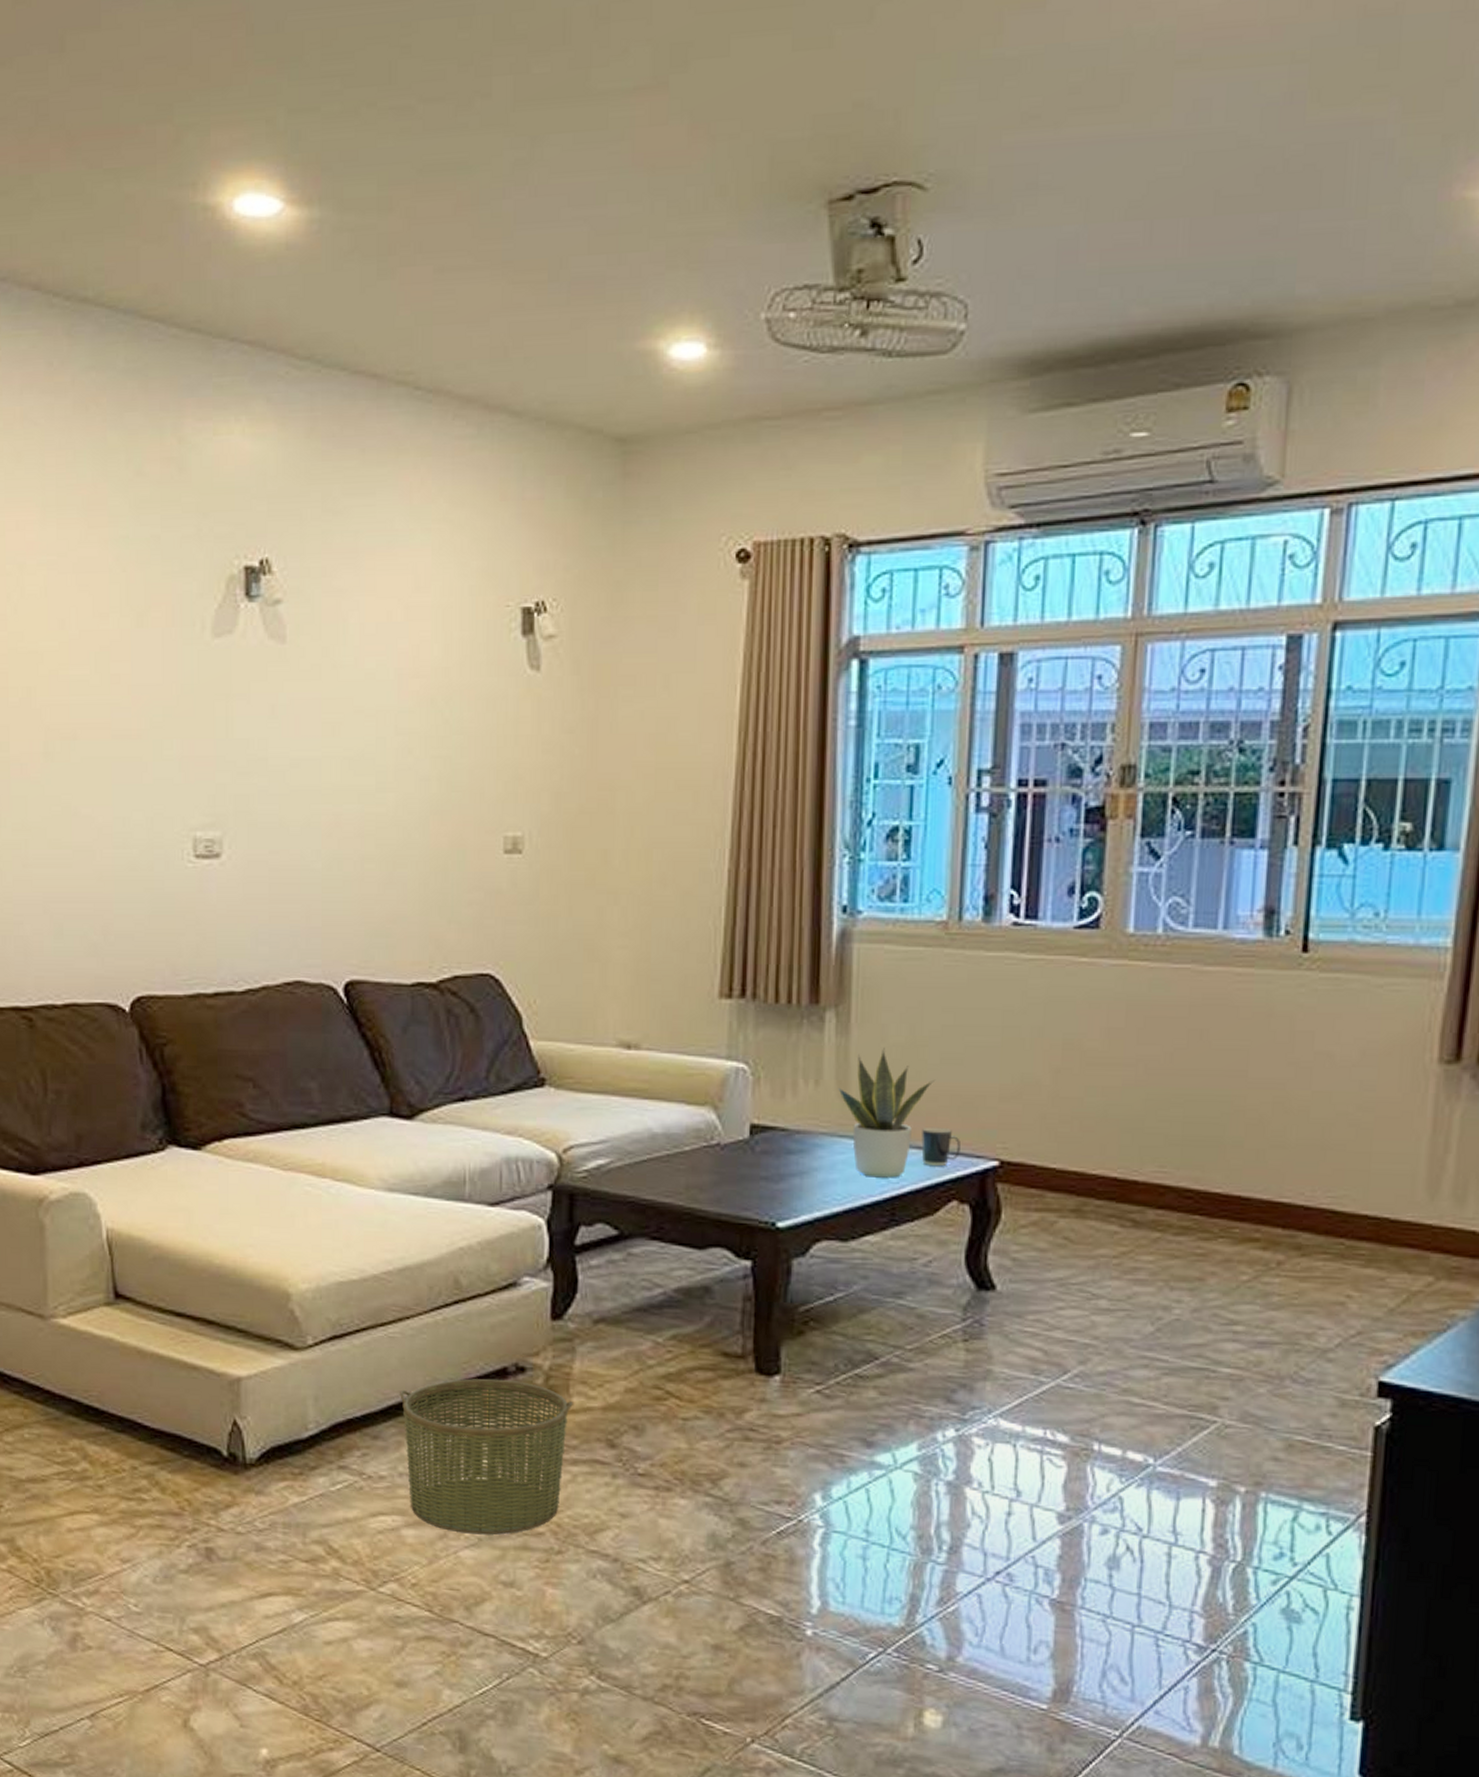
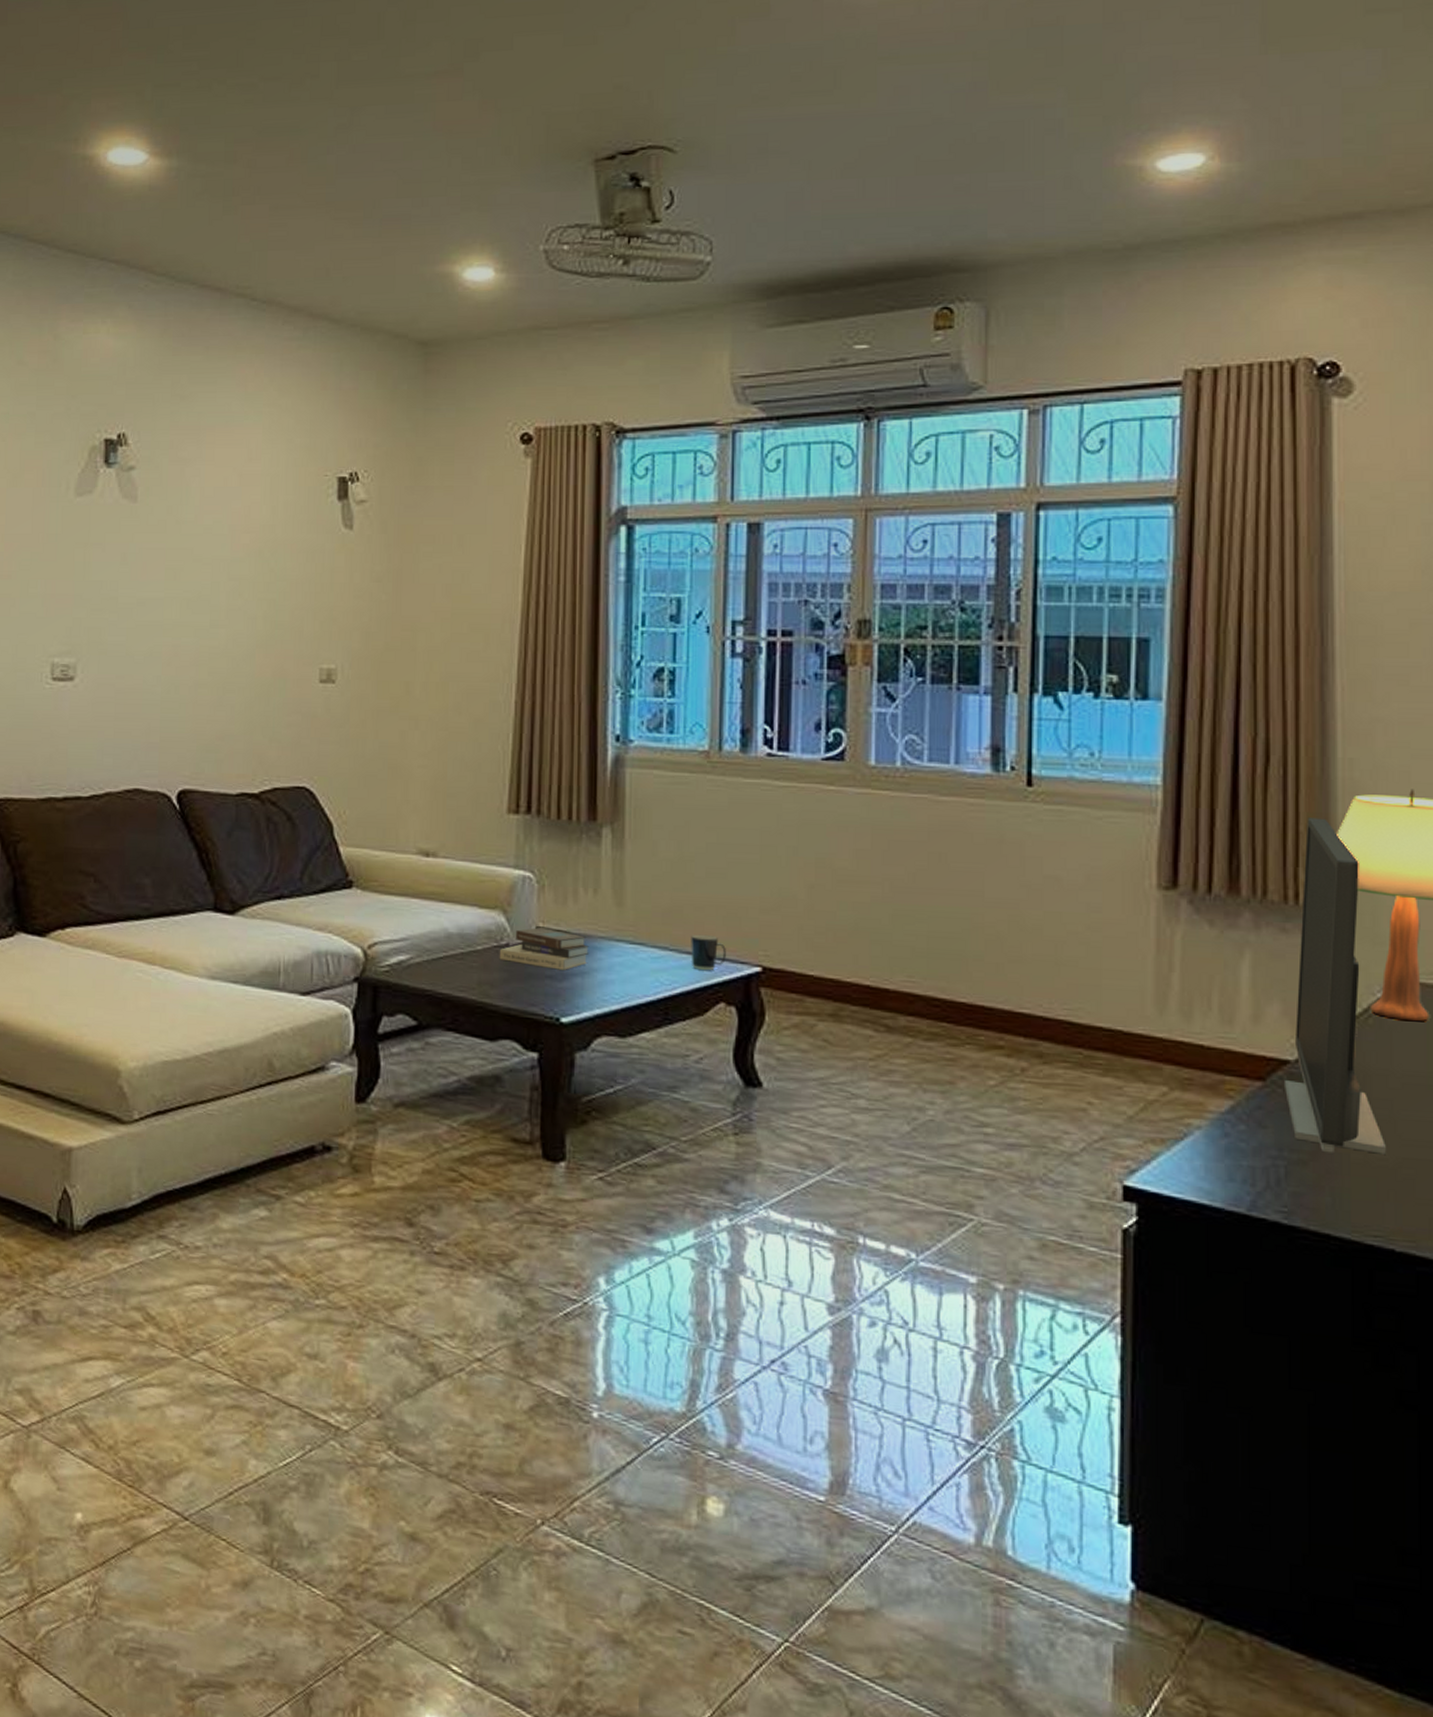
basket: present [400,1378,573,1535] -> none [216,1156,375,1307]
books: none [709,1124,808,1170] -> present [499,927,589,970]
potted plant: present [838,1048,936,1178] -> none [614,862,702,980]

